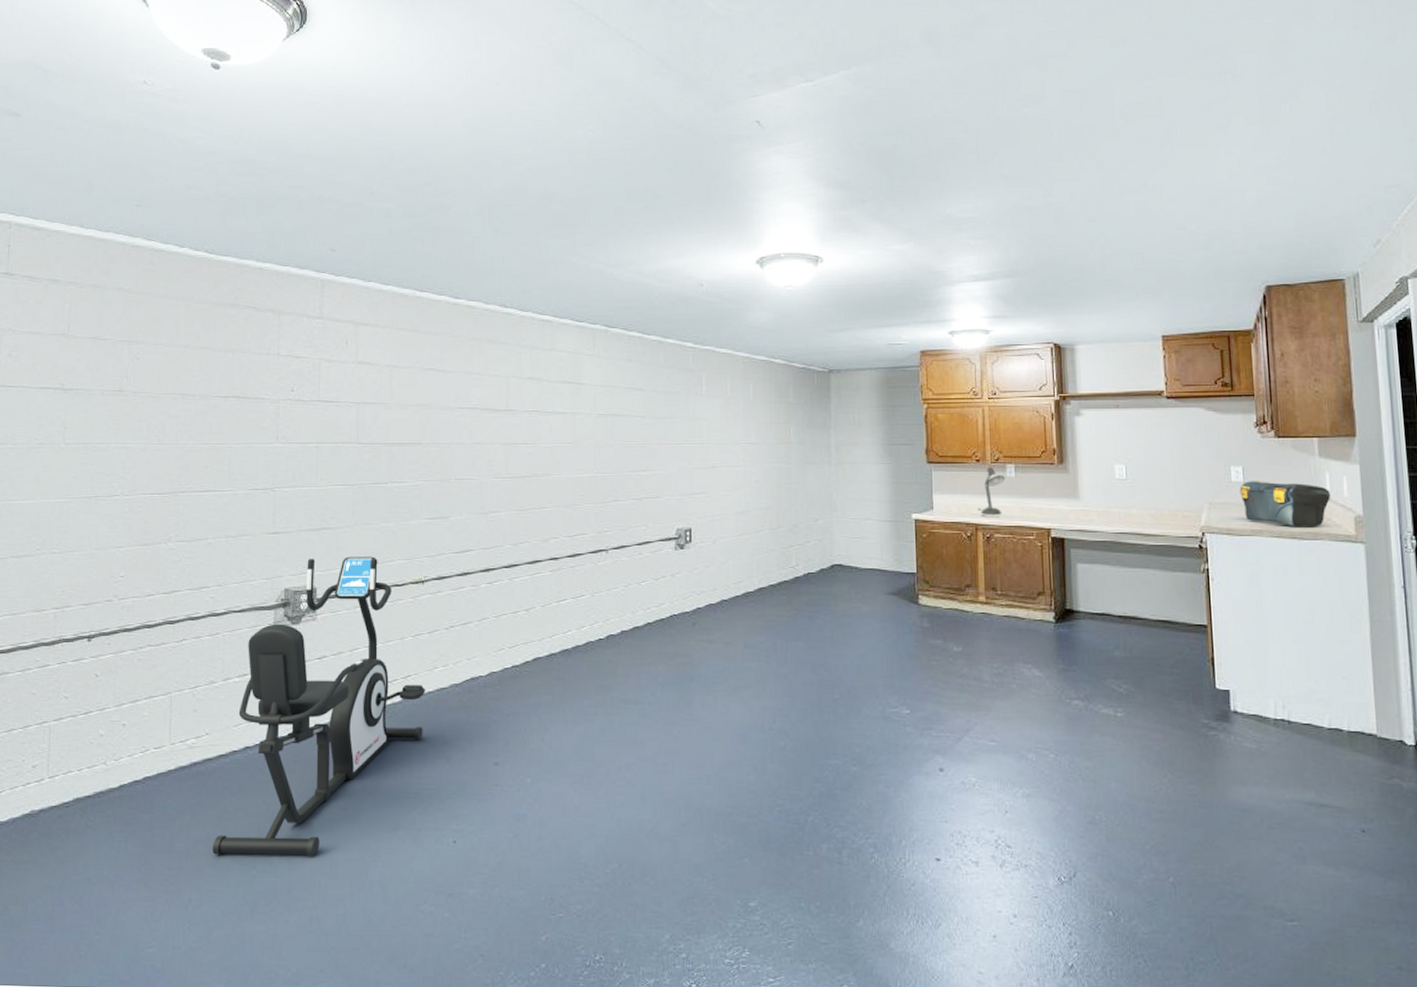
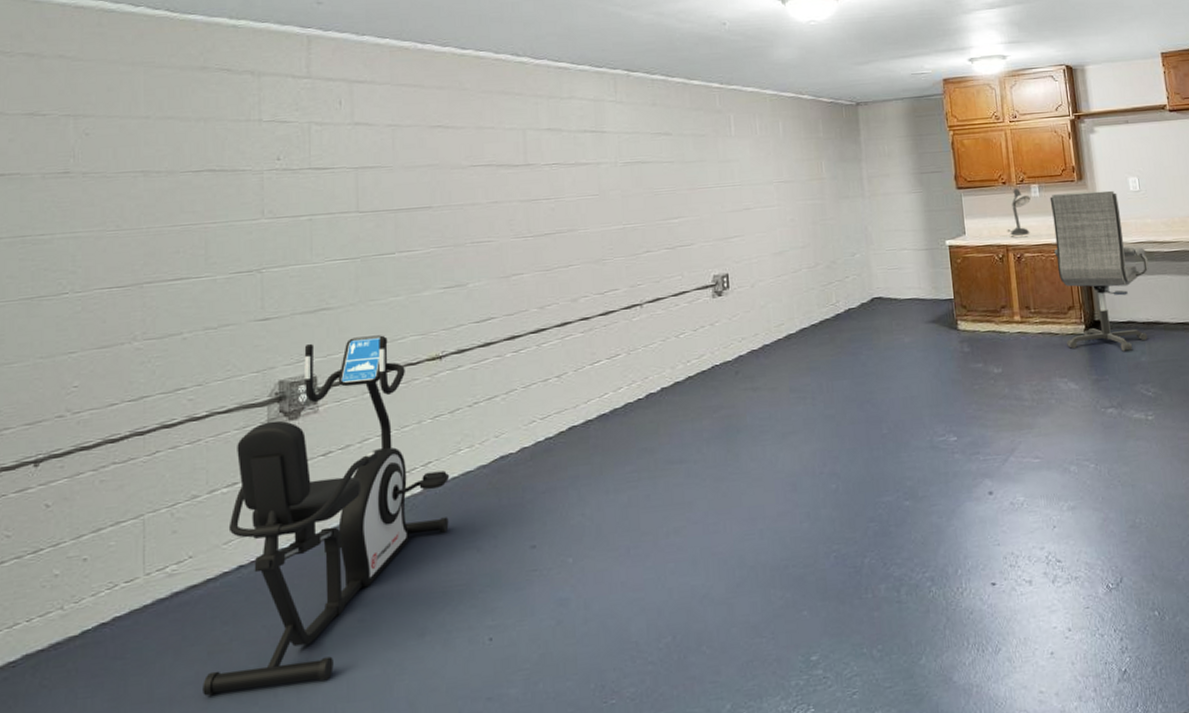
office chair: none [1026,475,1130,644] -> present [1049,190,1149,352]

